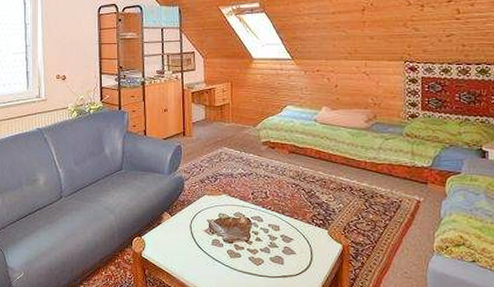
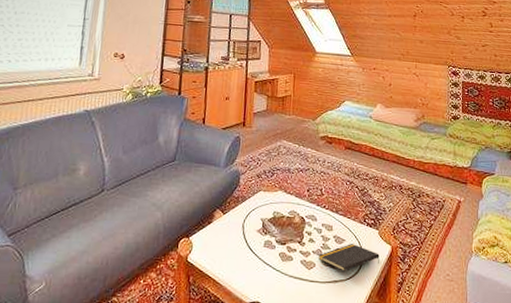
notepad: none [266,242,330,268] -> present [318,244,380,272]

